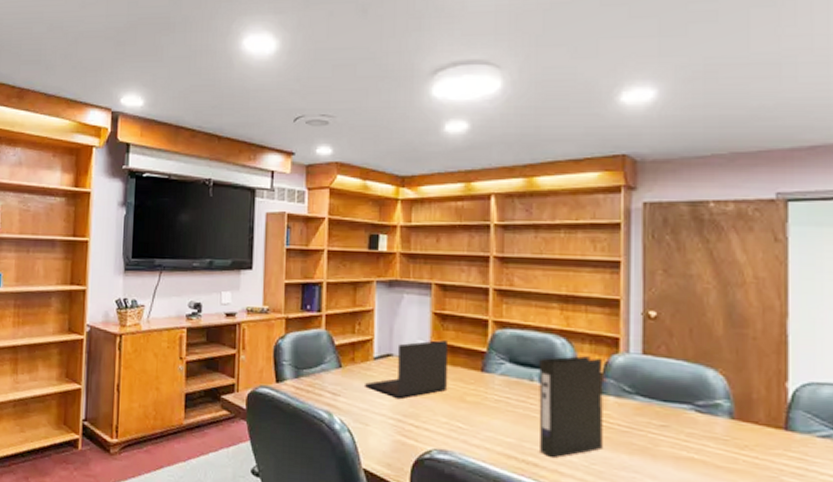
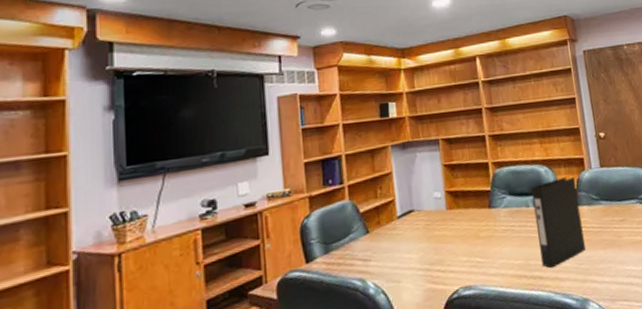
laptop: present [365,339,449,400] -> none [392,186,464,251]

